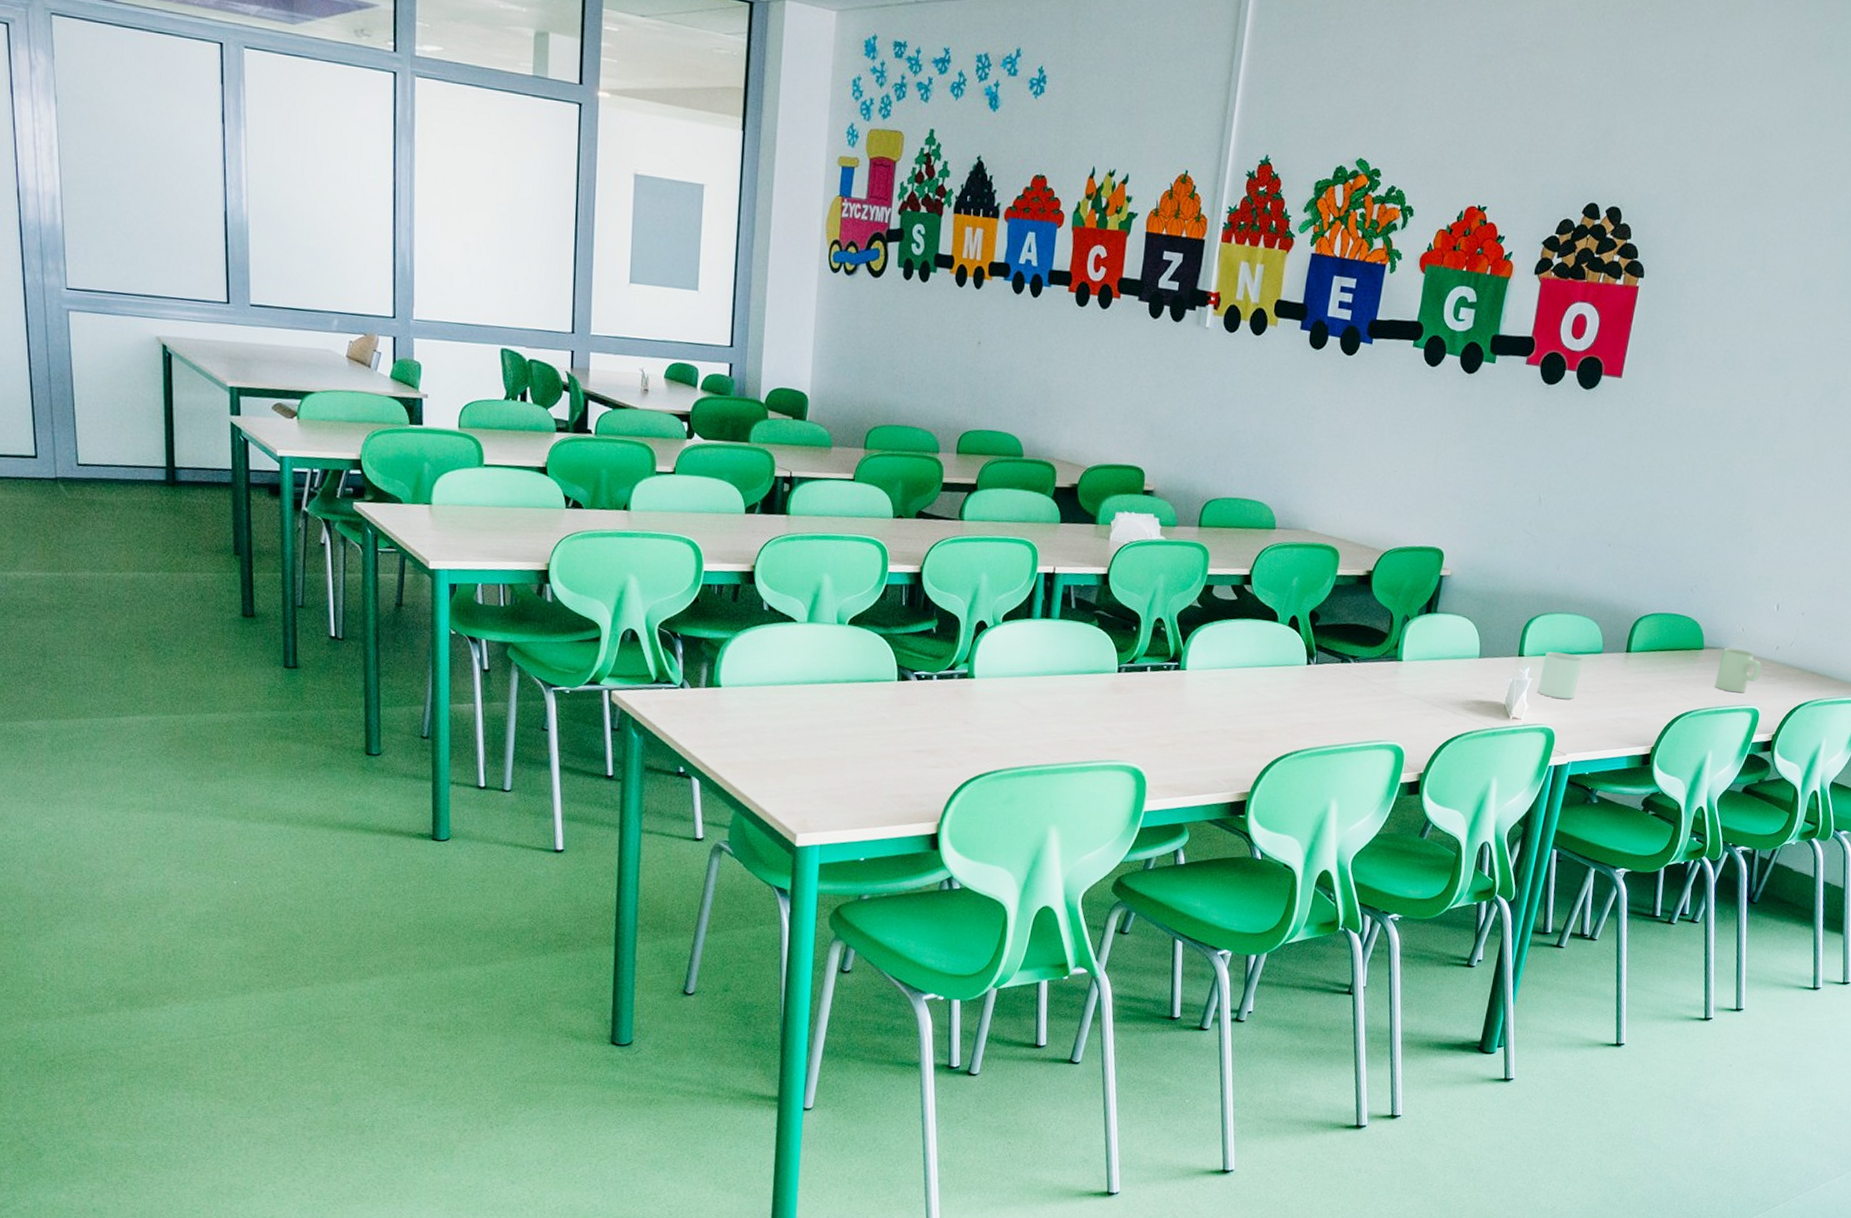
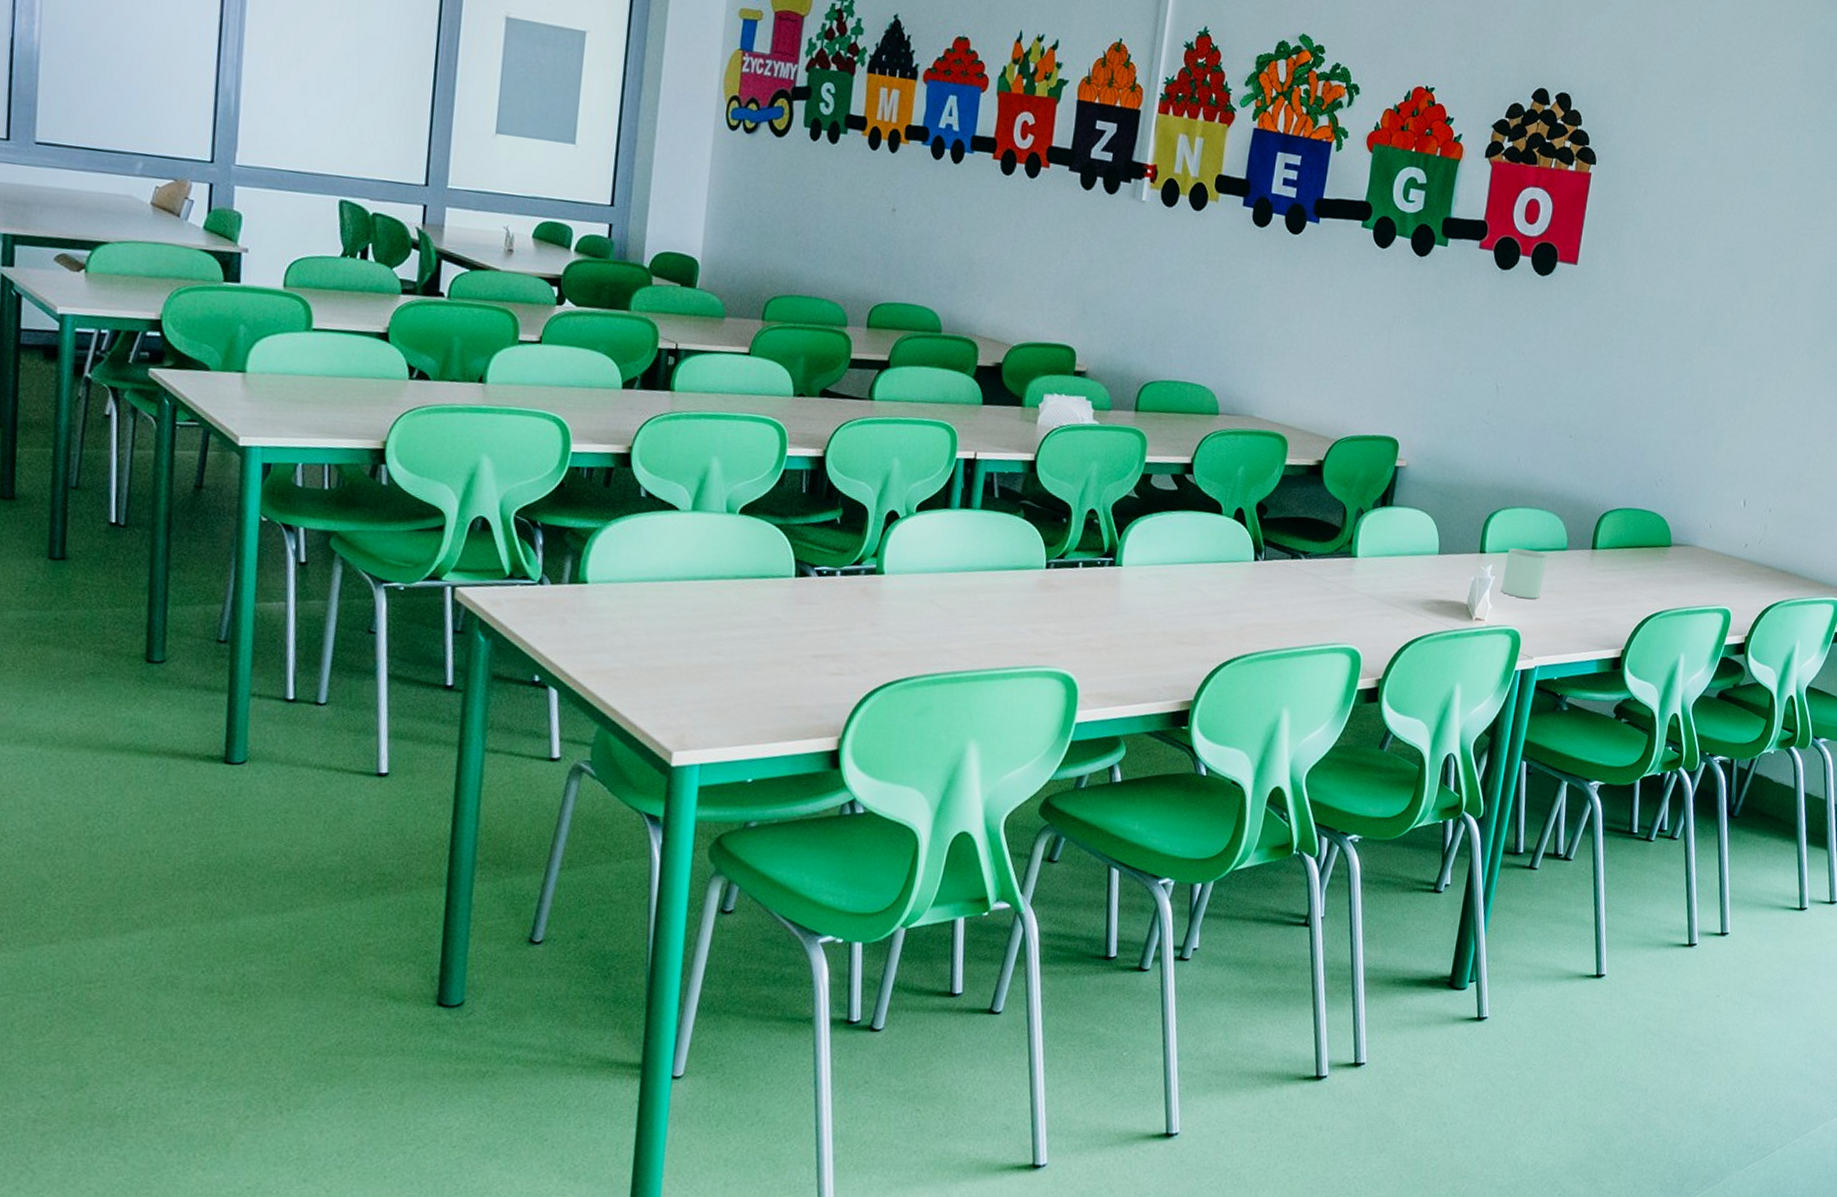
cup: present [1714,647,1762,693] -> none [1683,545,1731,593]

